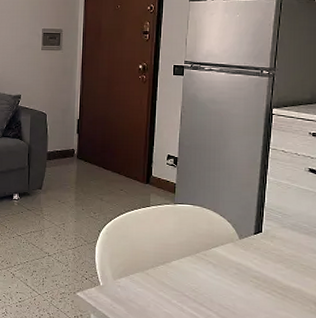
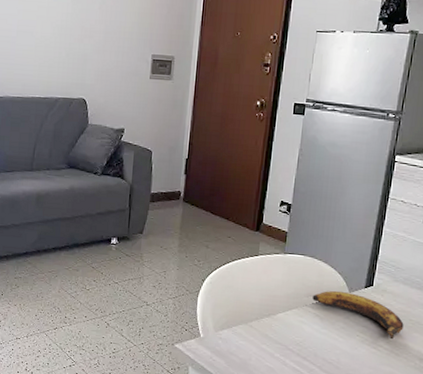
banana: none [204,238,296,285] -> present [312,291,404,340]

